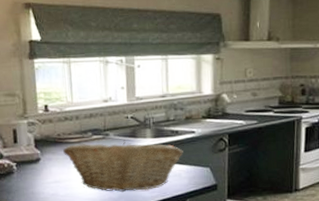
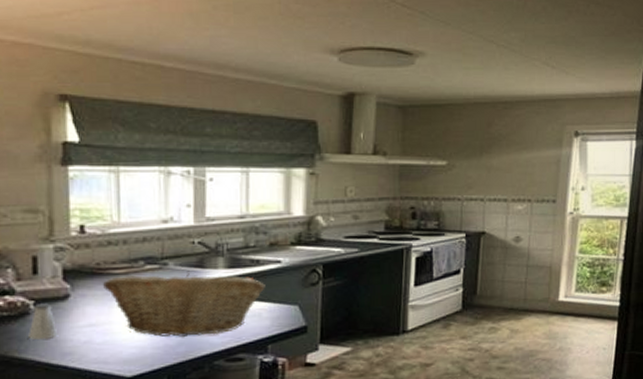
saltshaker: none [14,165,33,192] -> present [28,303,57,340]

